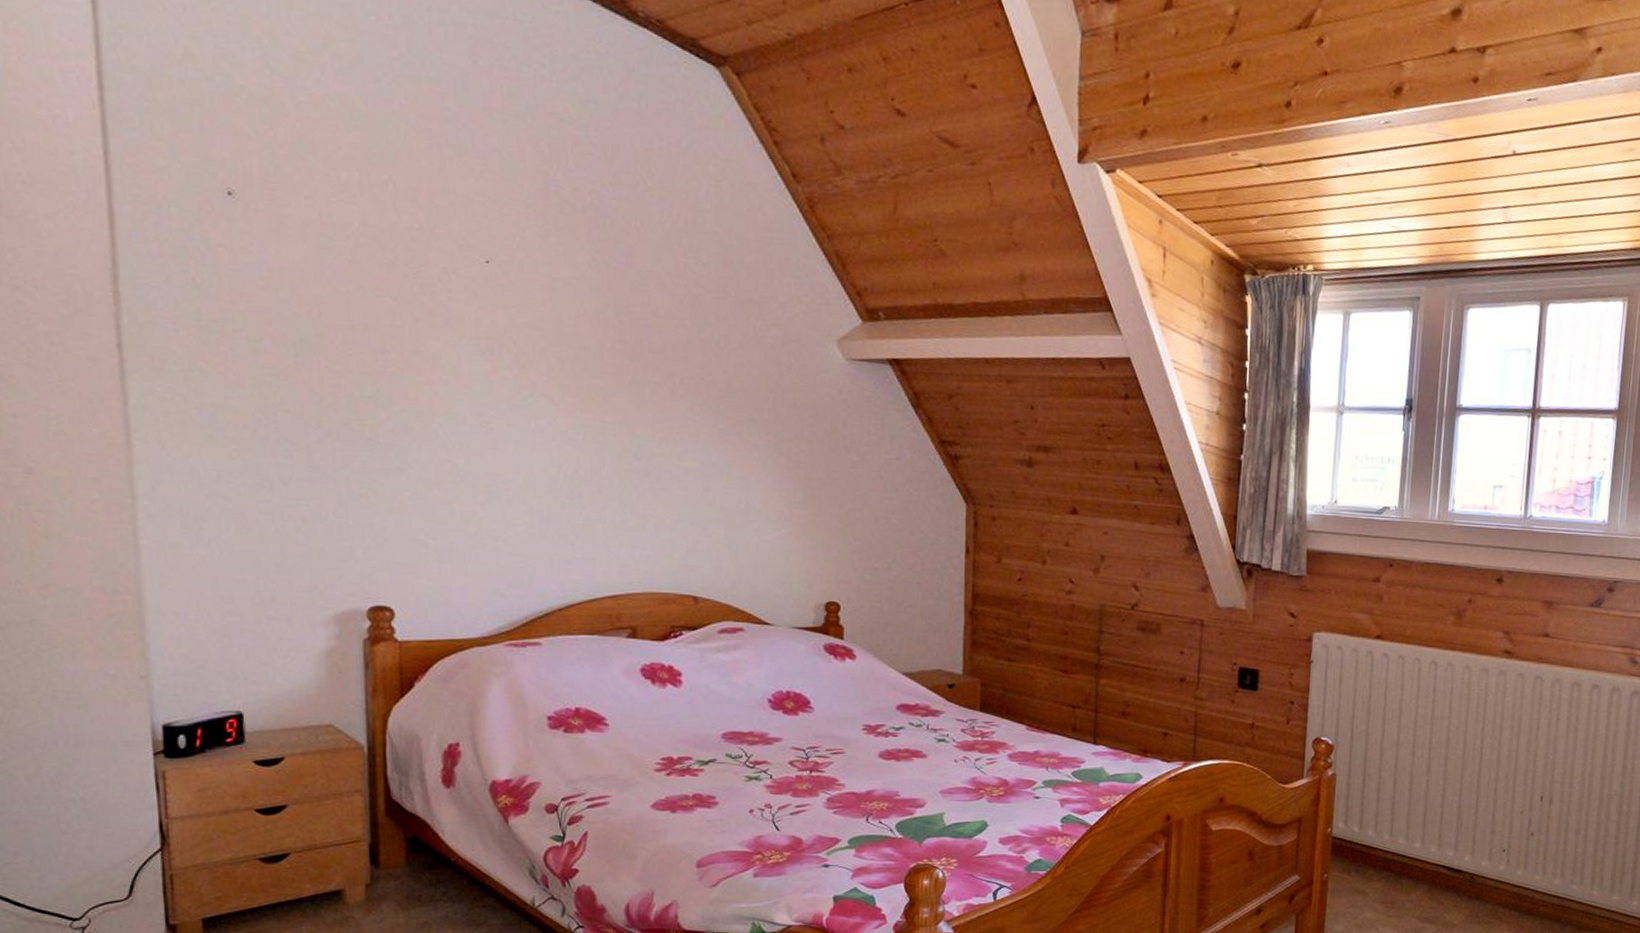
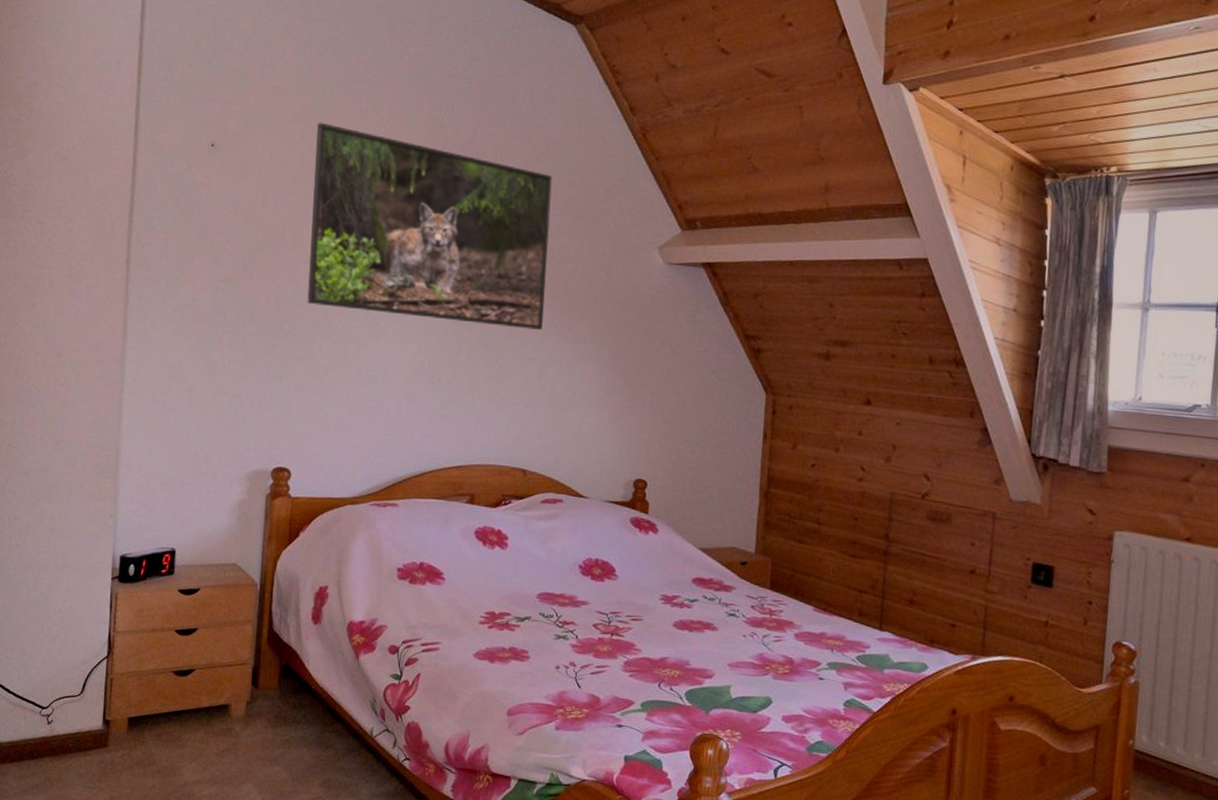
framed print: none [380,170,705,435] -> present [307,122,552,330]

